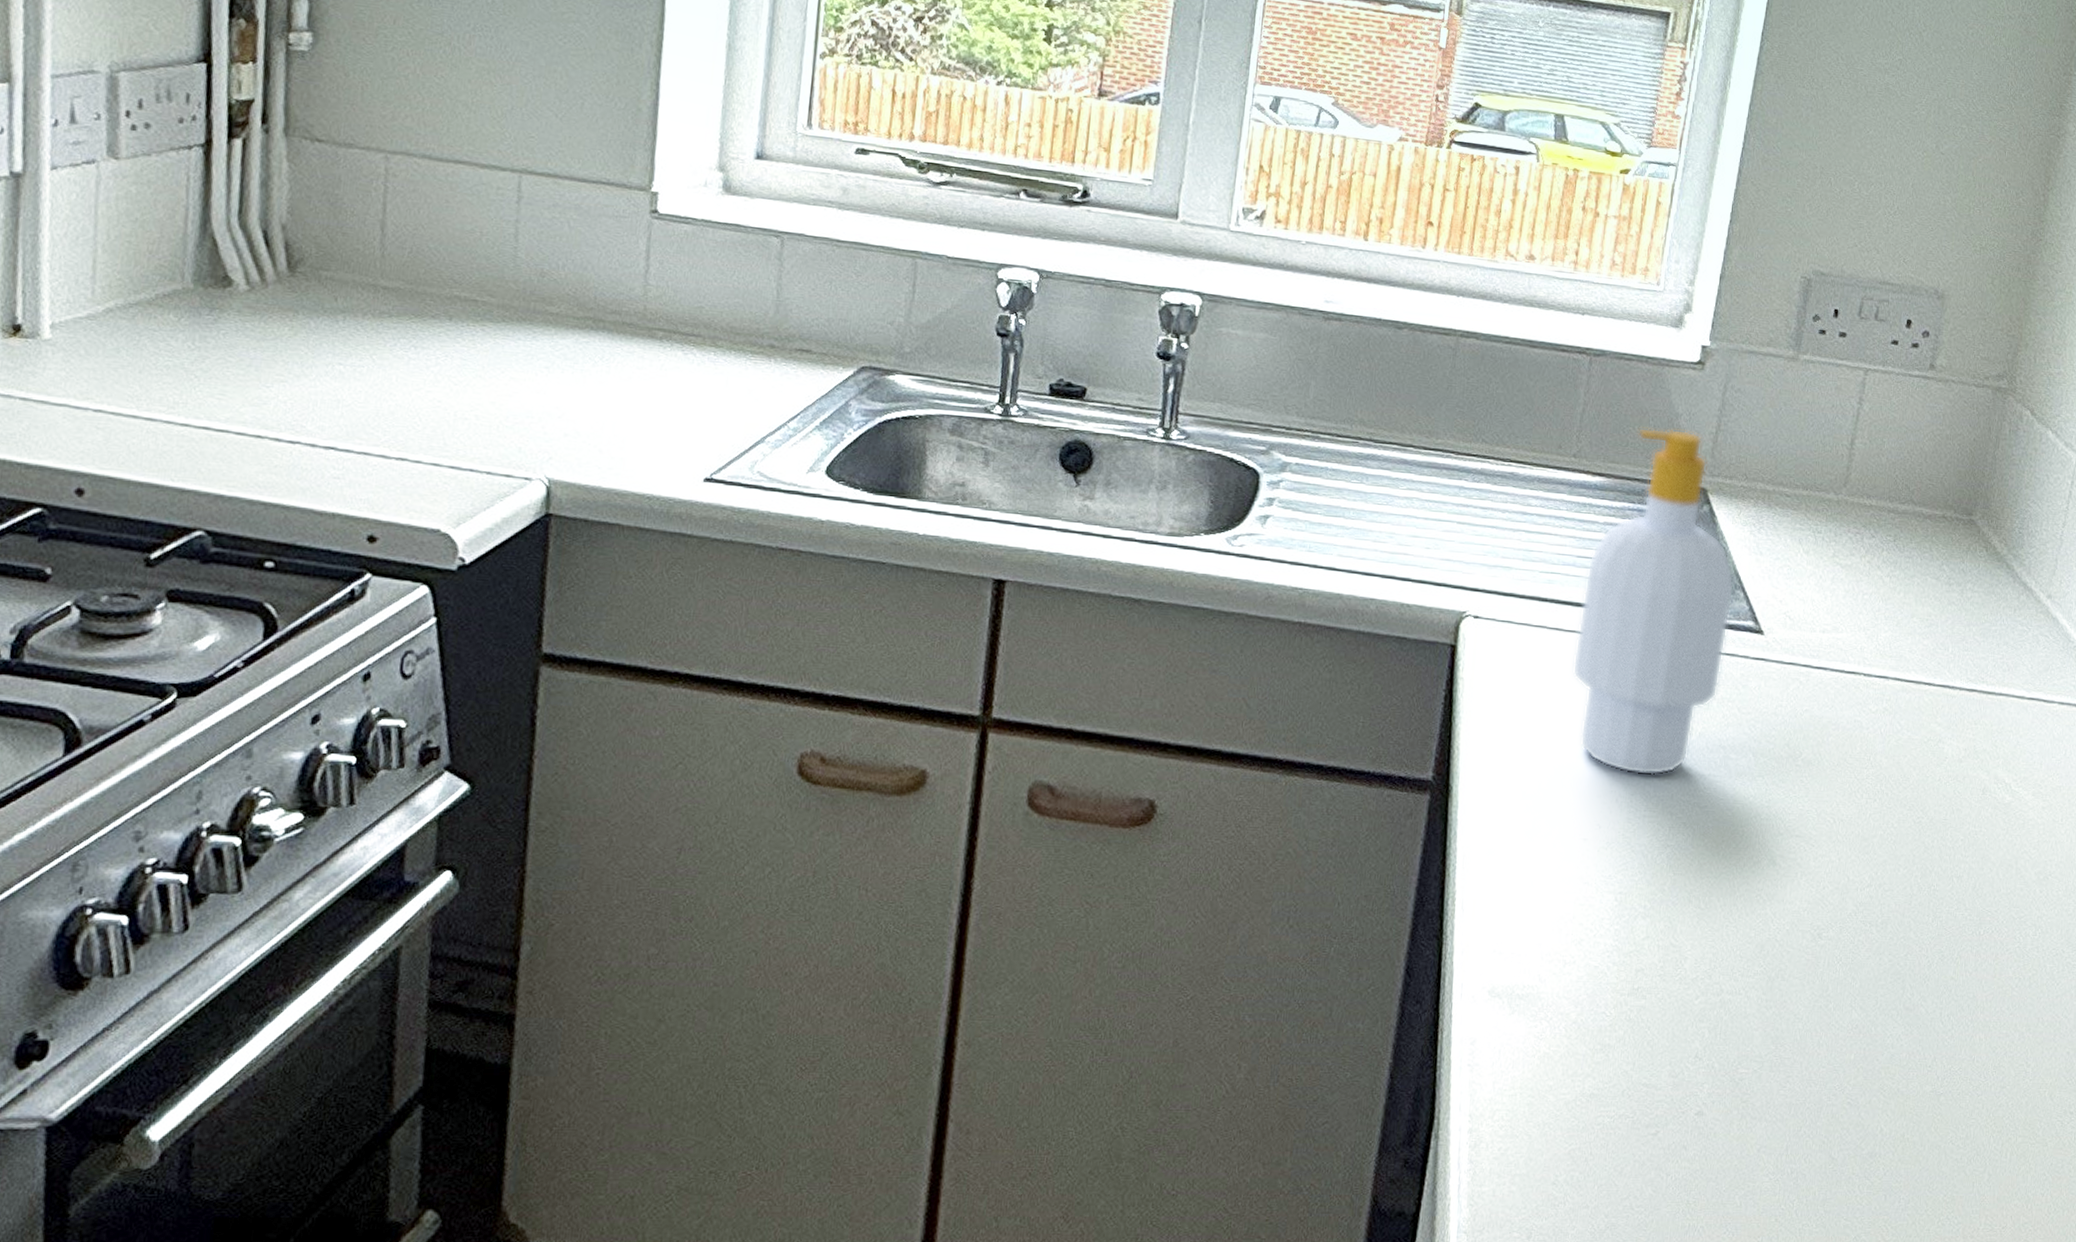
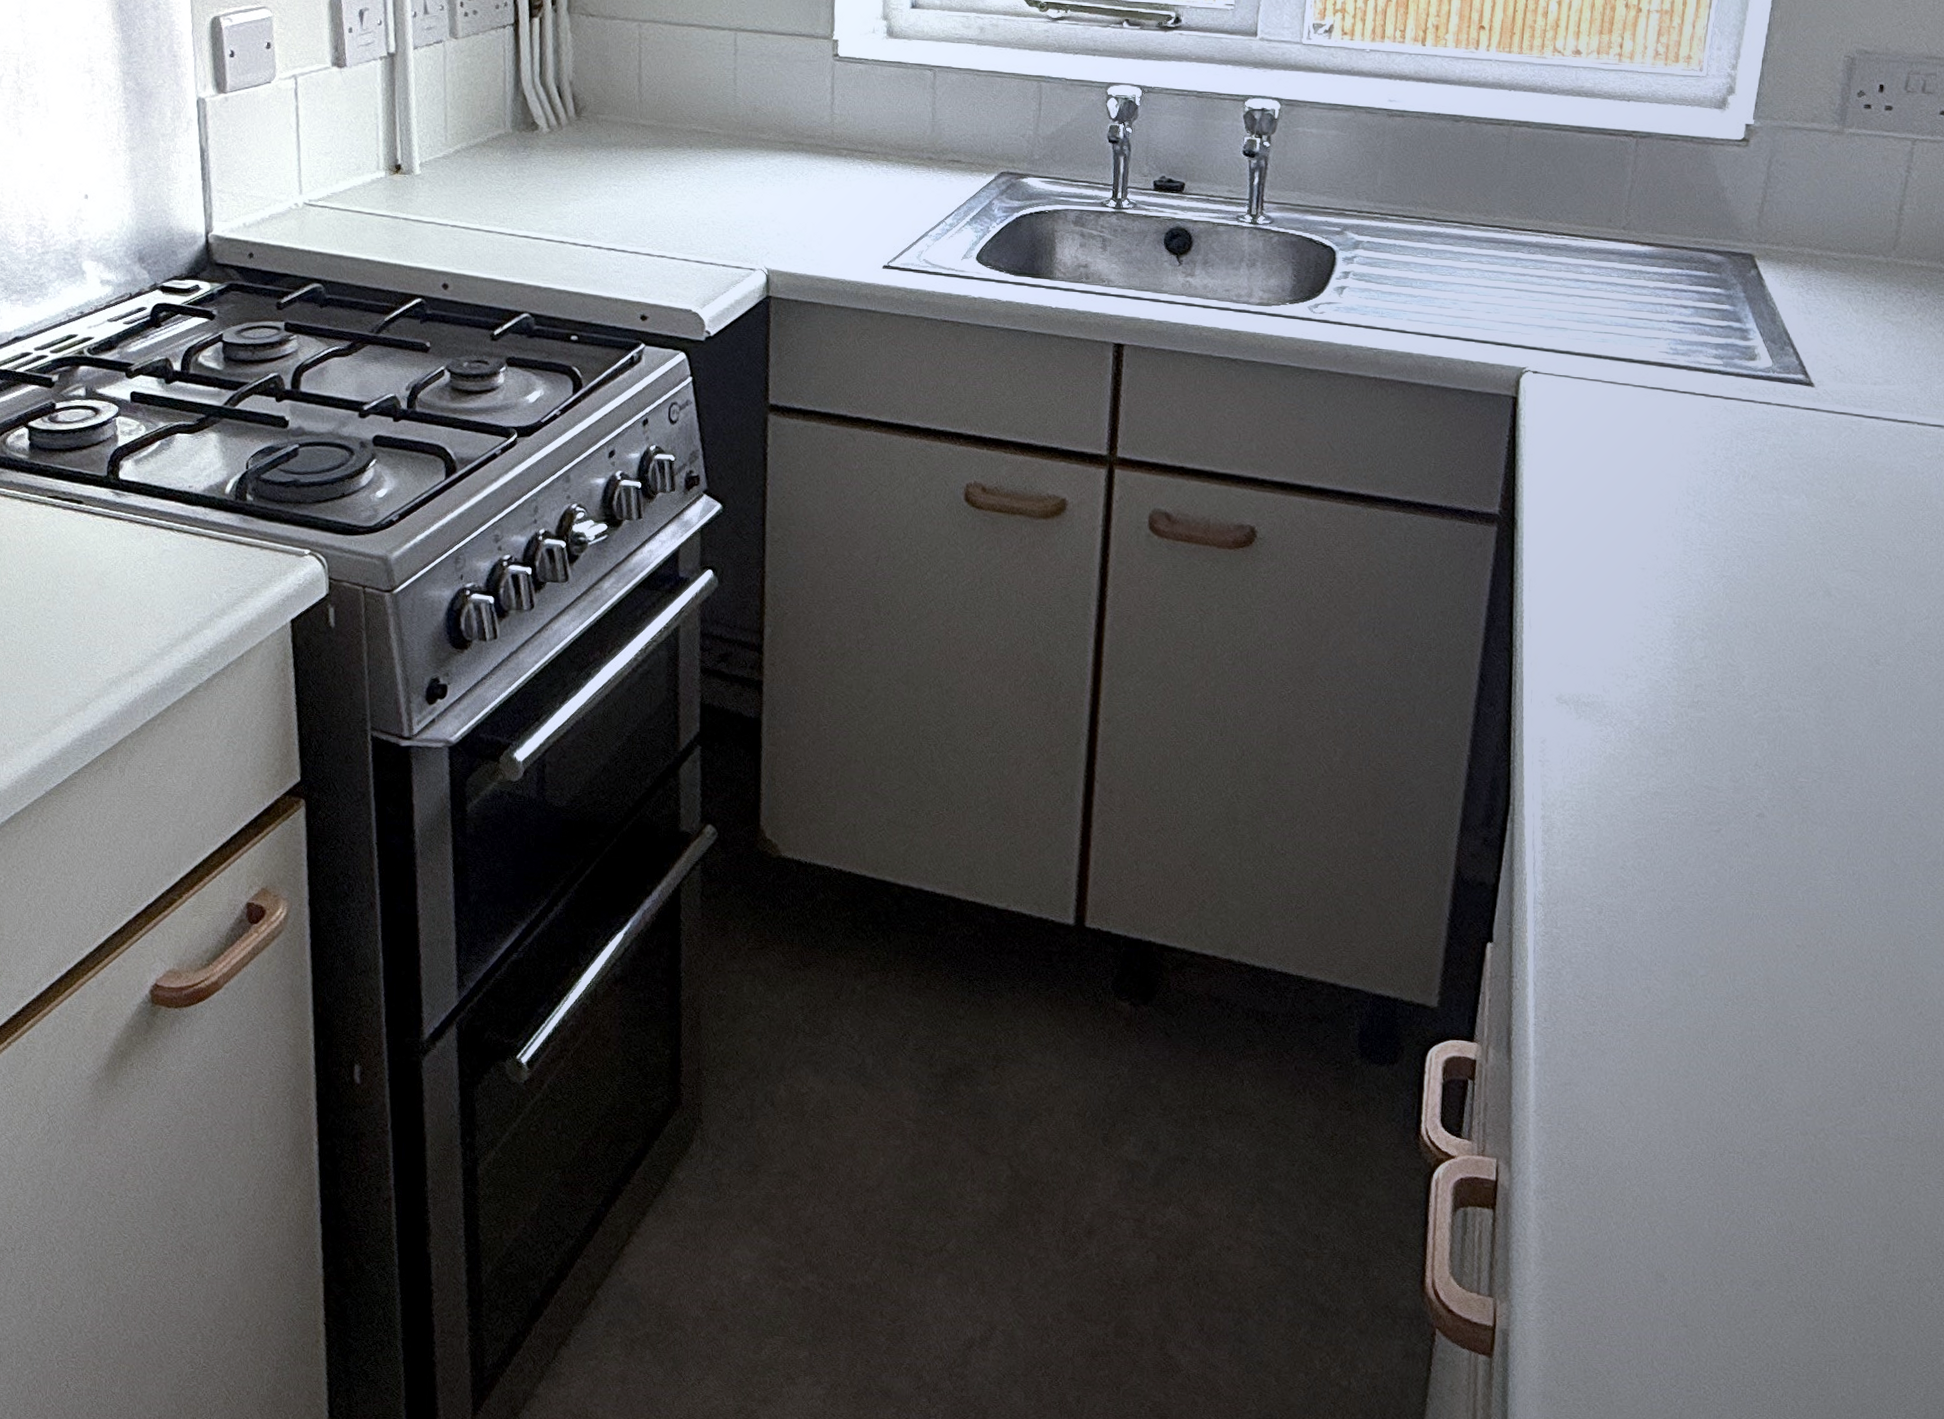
soap bottle: present [1572,427,1735,776] -> none [1627,200,1784,514]

